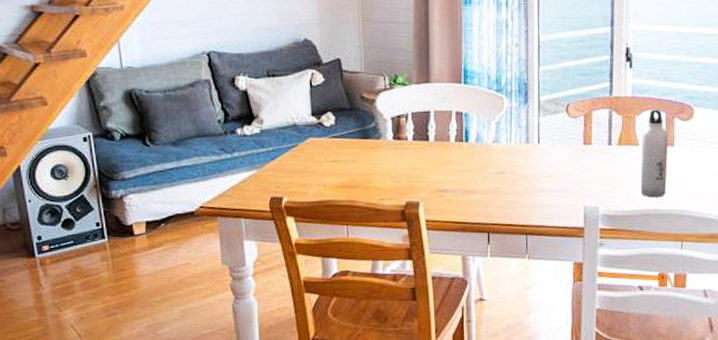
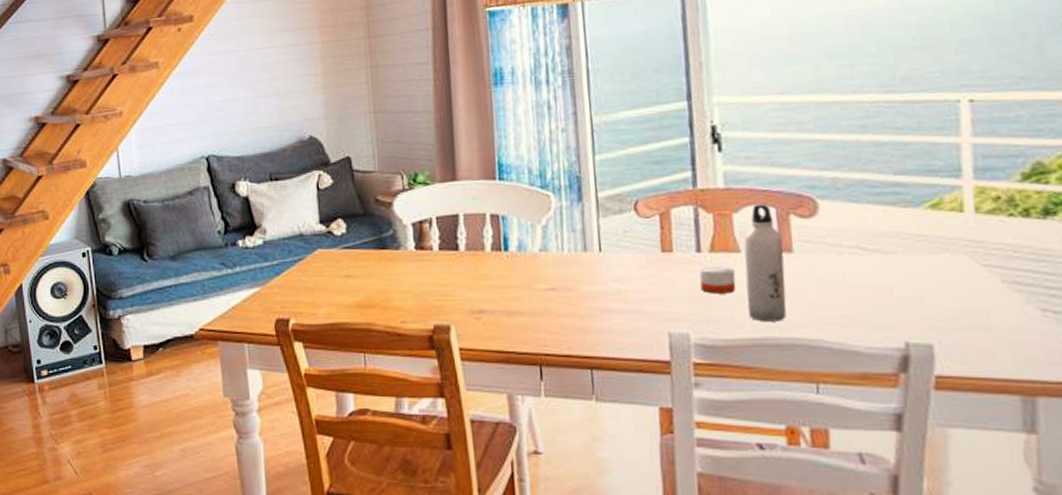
candle: none [609,155,634,177] -> present [699,265,737,294]

